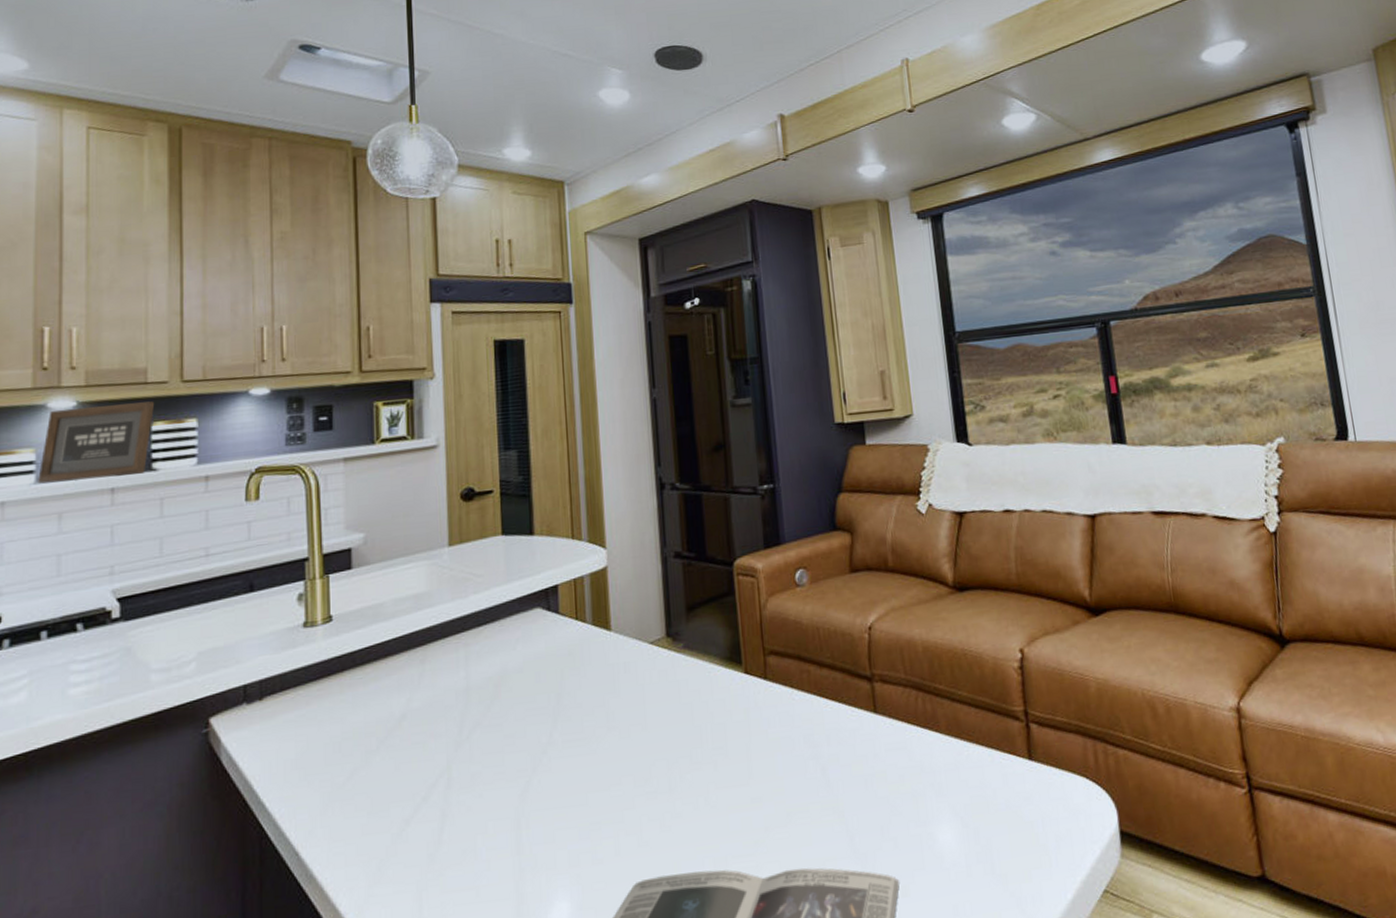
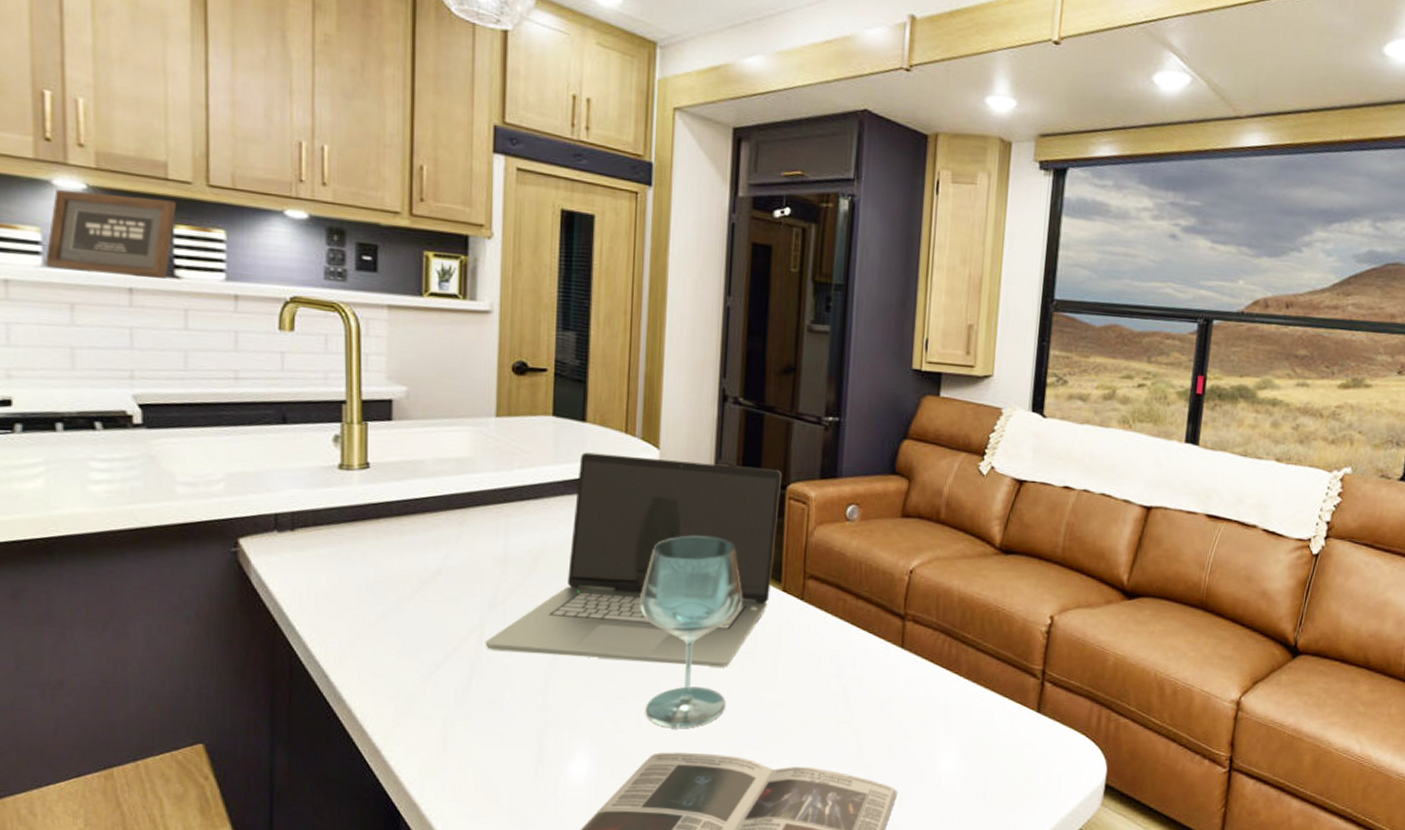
laptop: none [453,548,733,793] -> present [485,452,782,668]
wine glass: none [603,628,706,849] -> present [639,535,743,728]

